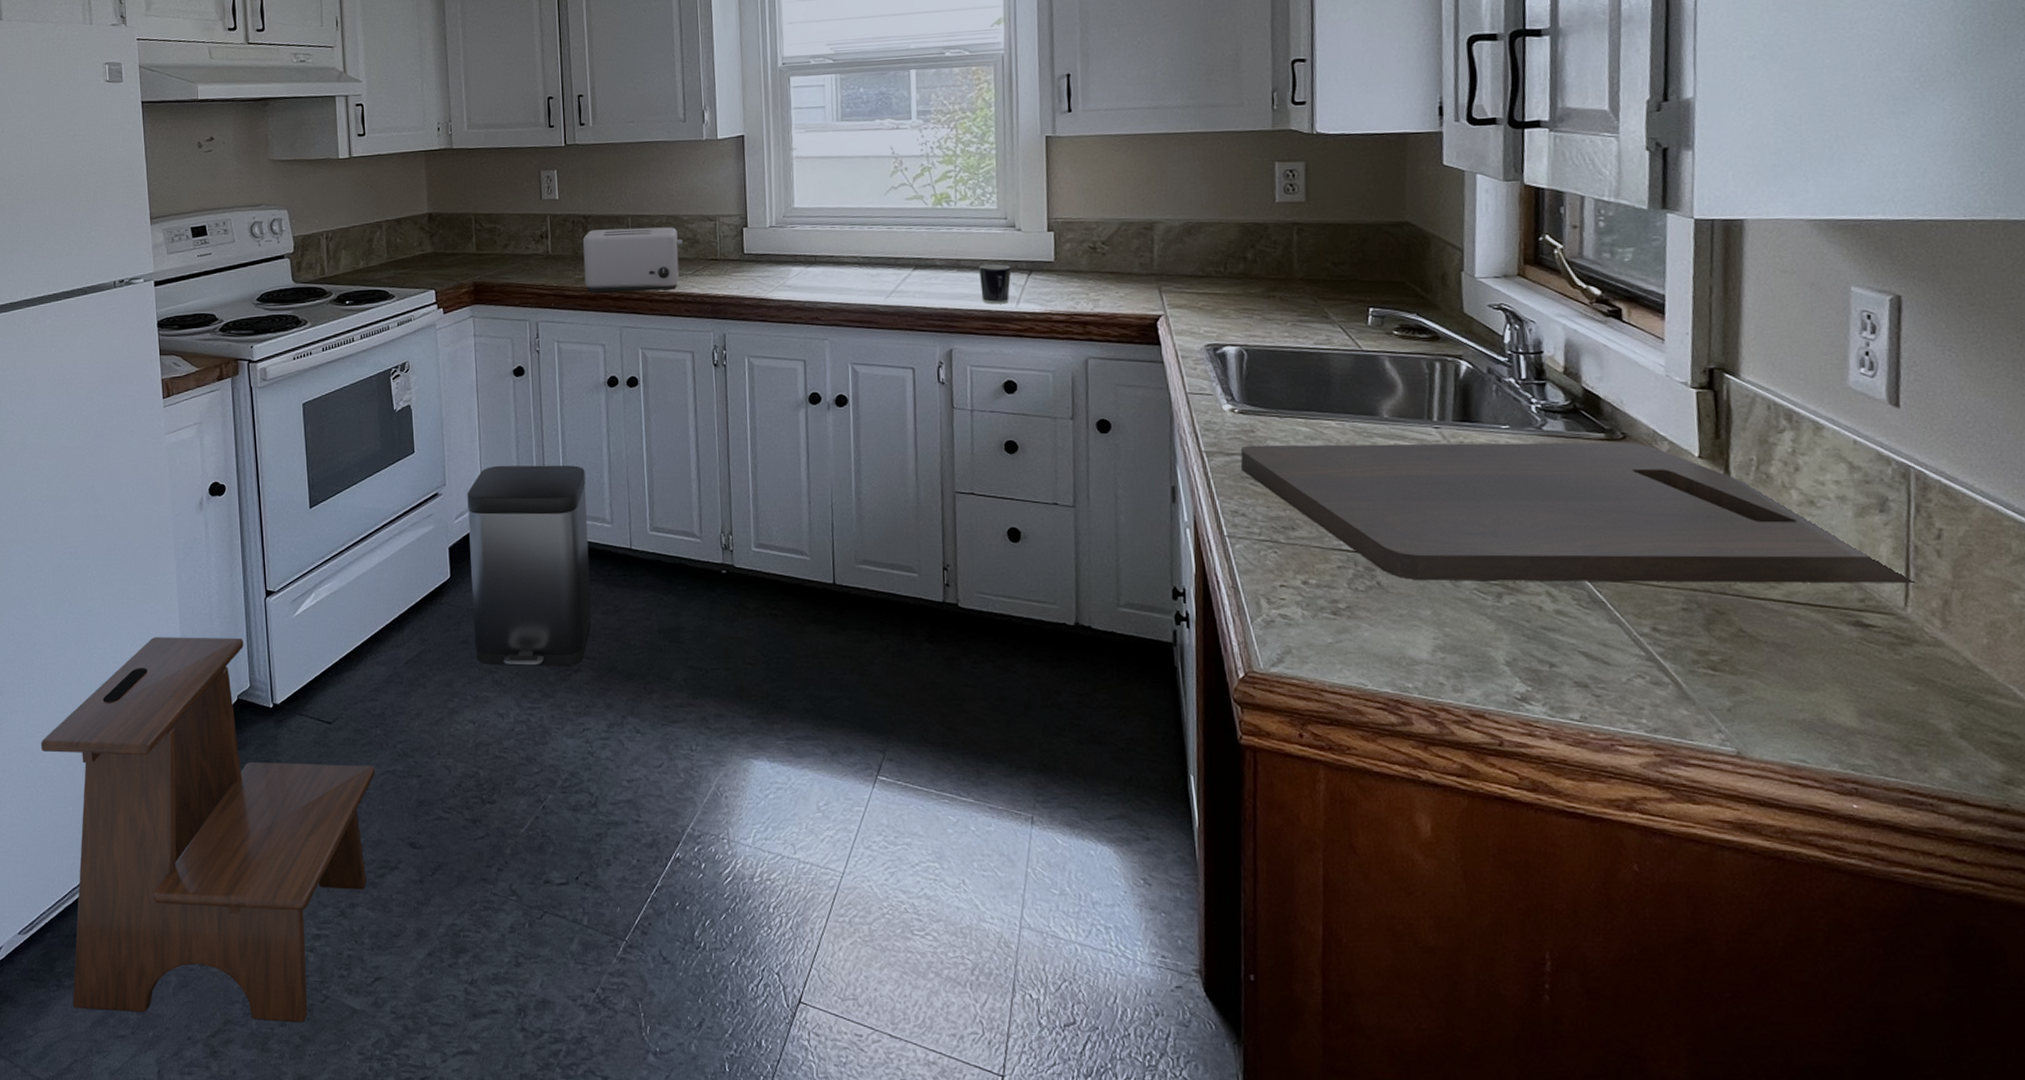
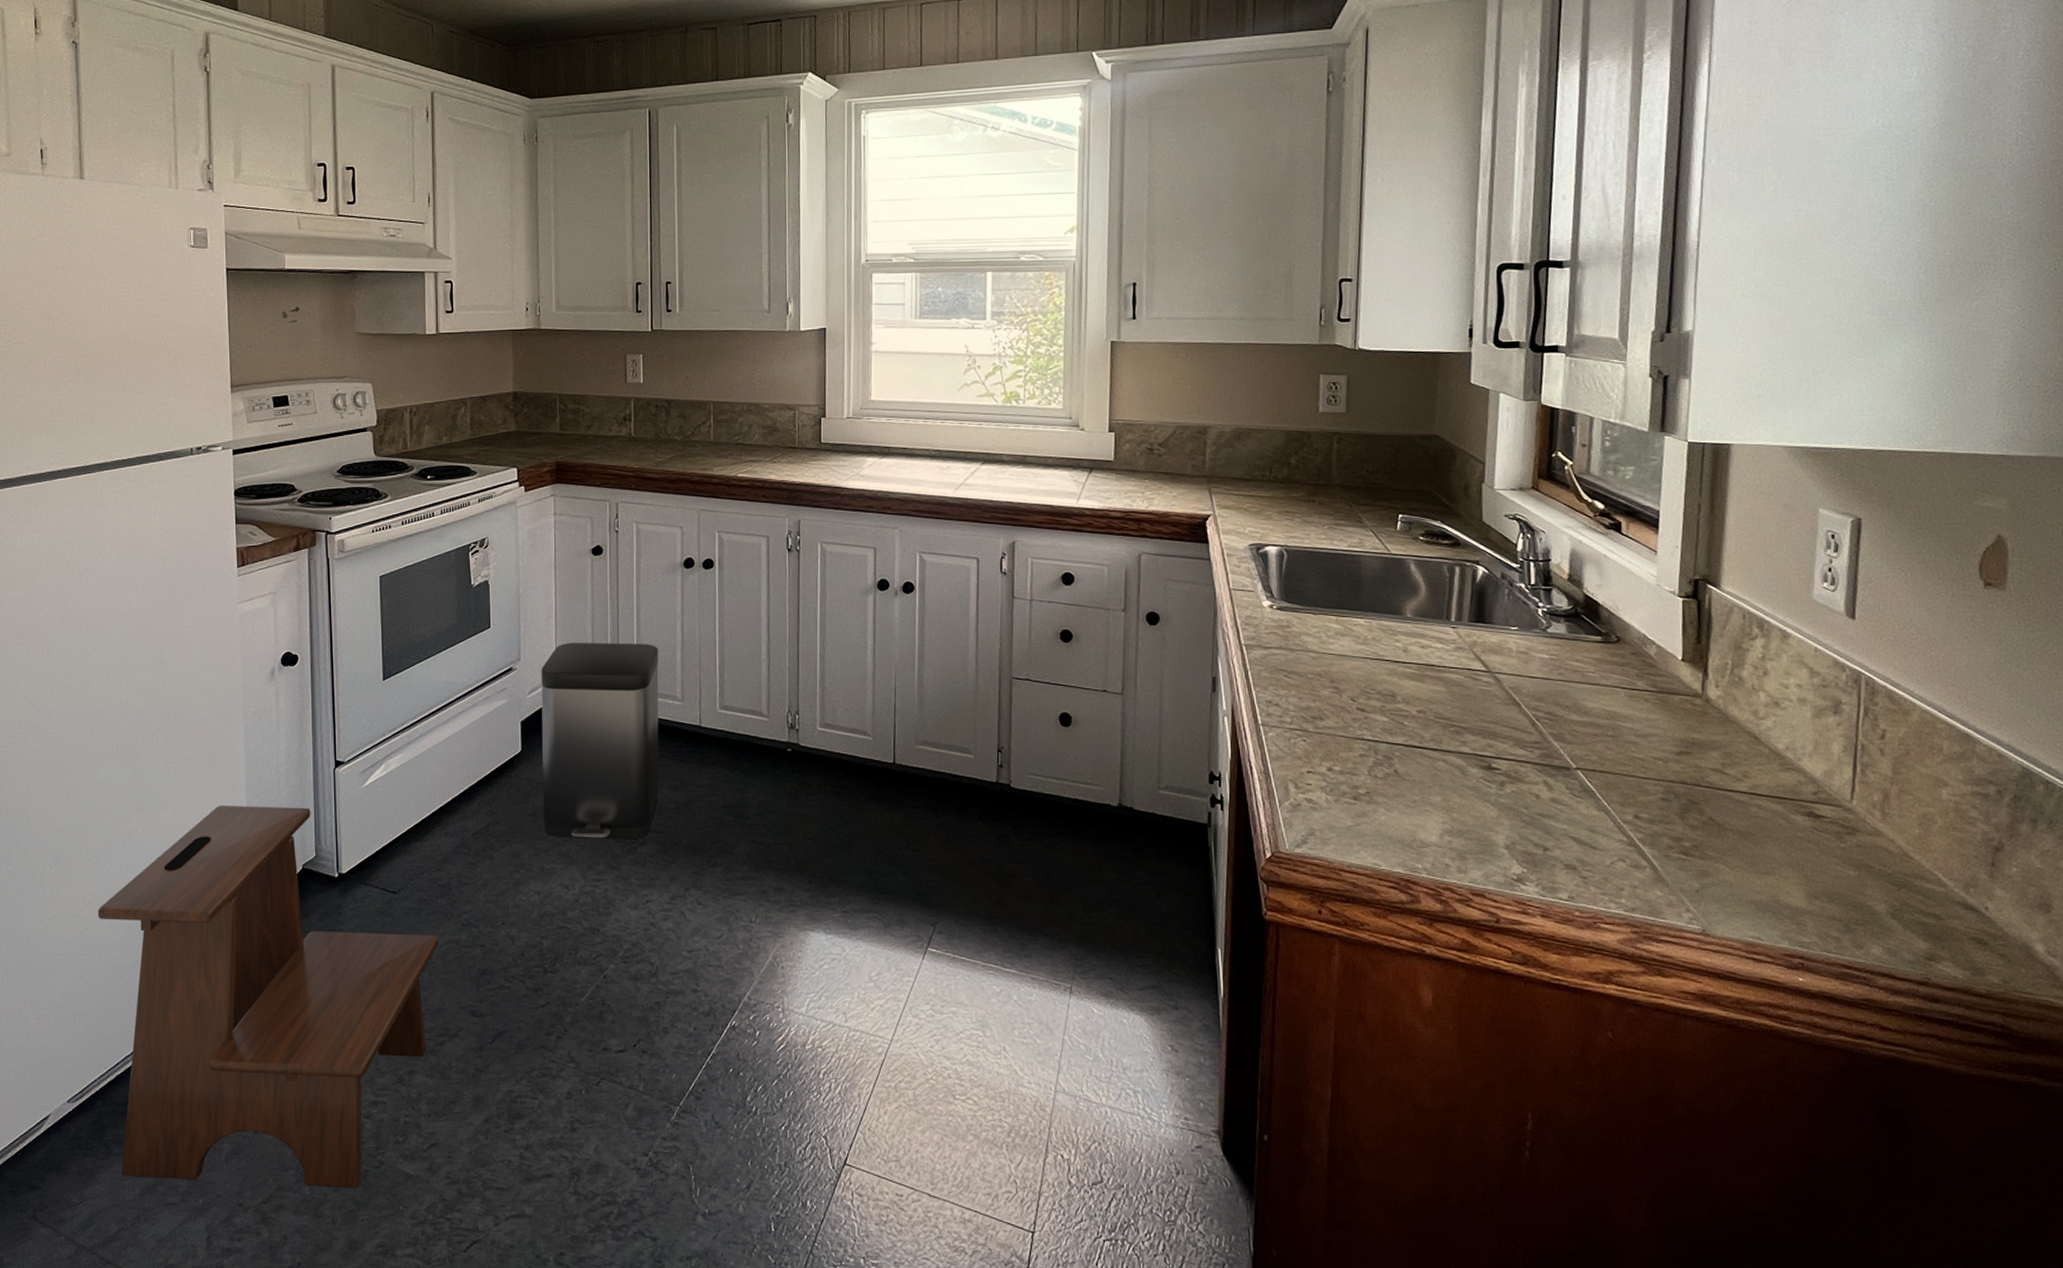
toaster: present [582,227,683,294] -> none [665,414,763,477]
mug: present [978,264,1012,304] -> none [1043,461,1074,500]
cutting board: present [1240,441,1918,584] -> none [1277,639,1863,779]

